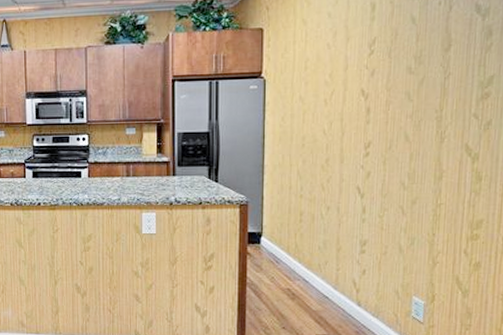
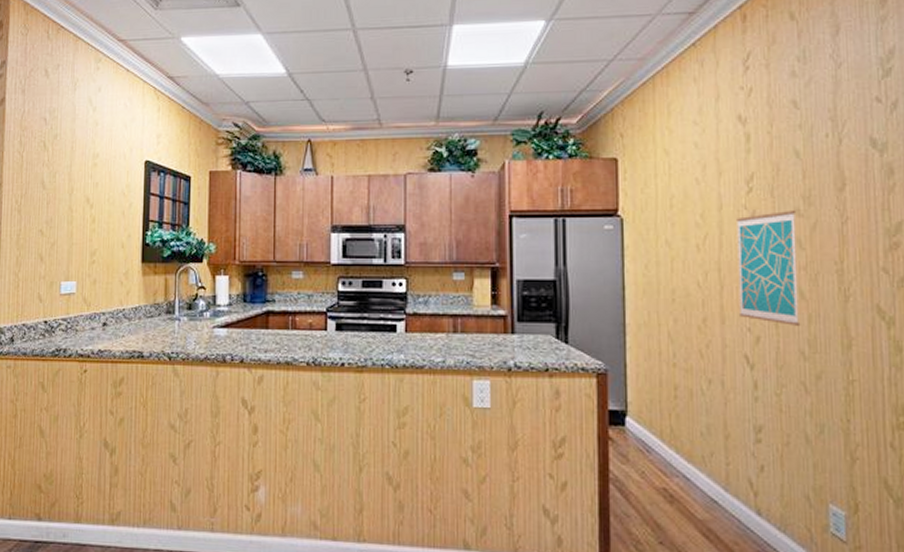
wall art: none [355,68,409,163] -> present [737,209,801,326]

